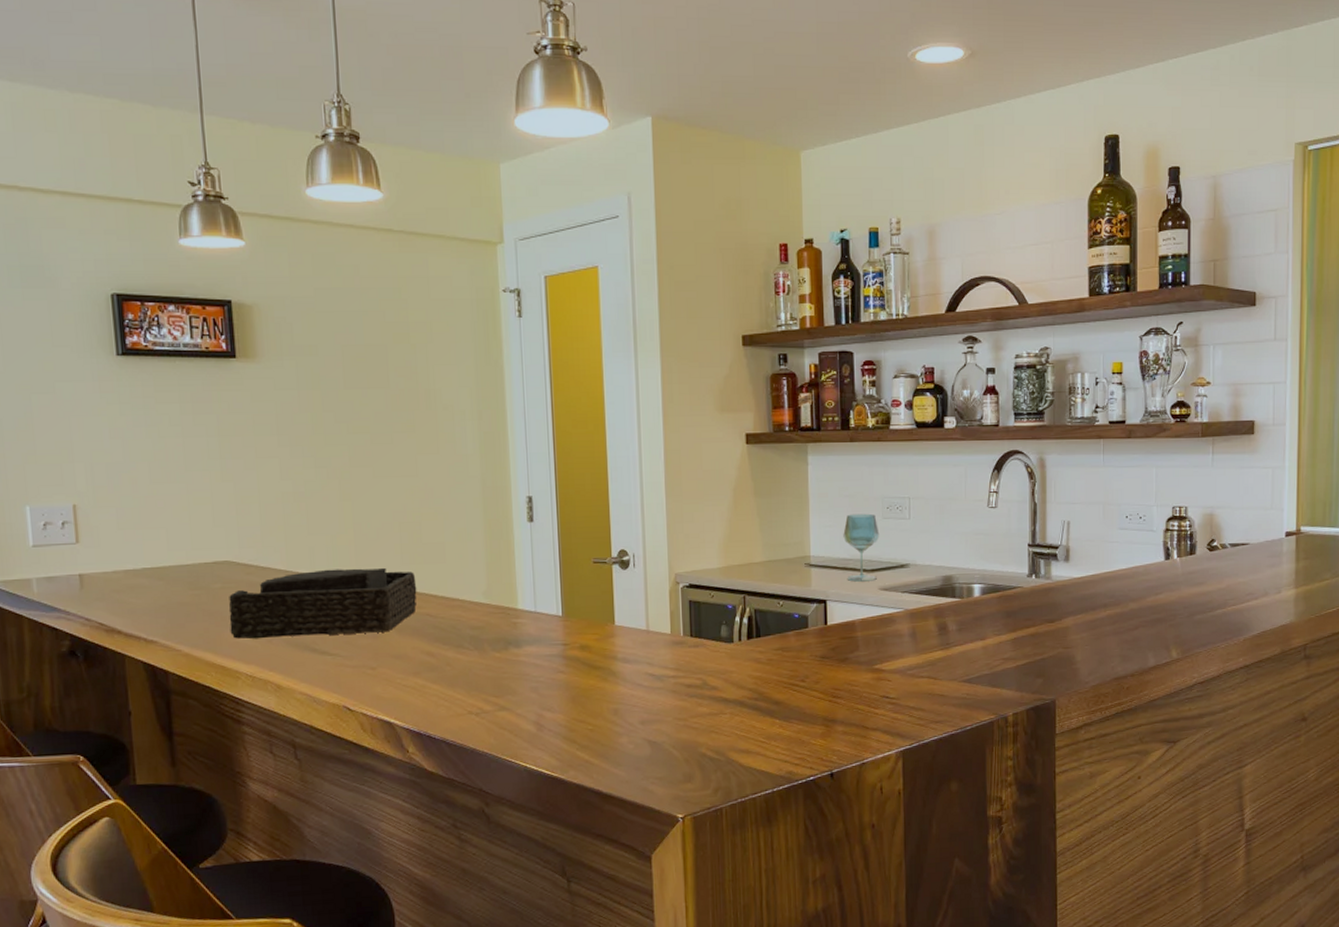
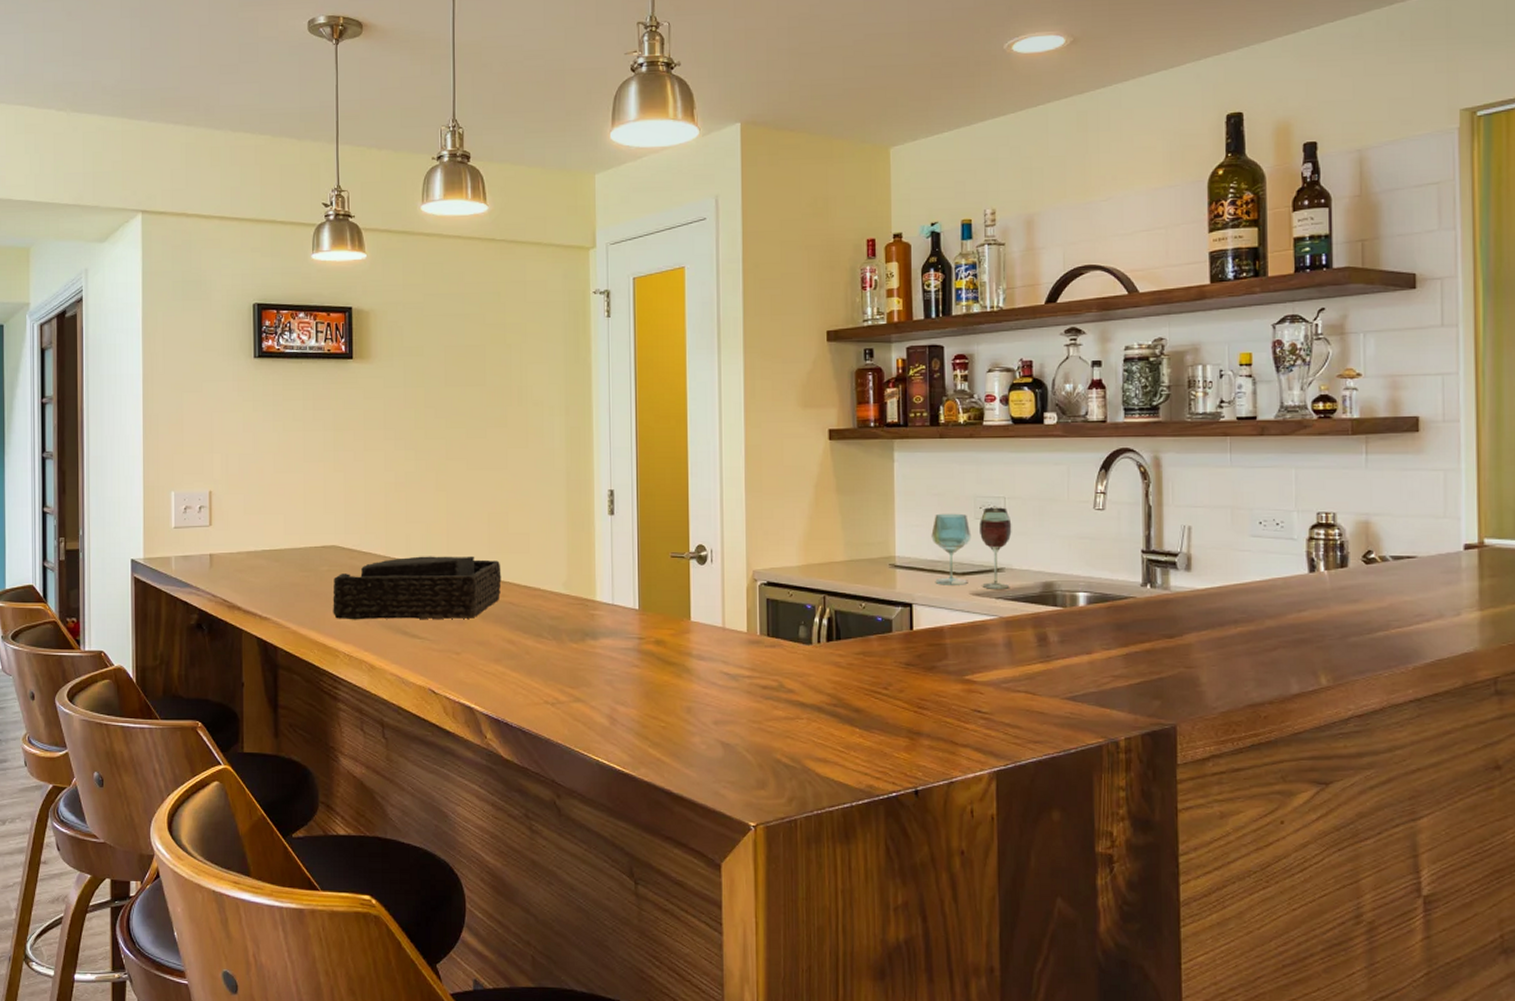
wineglass: none [887,507,916,584] -> present [980,507,1012,589]

